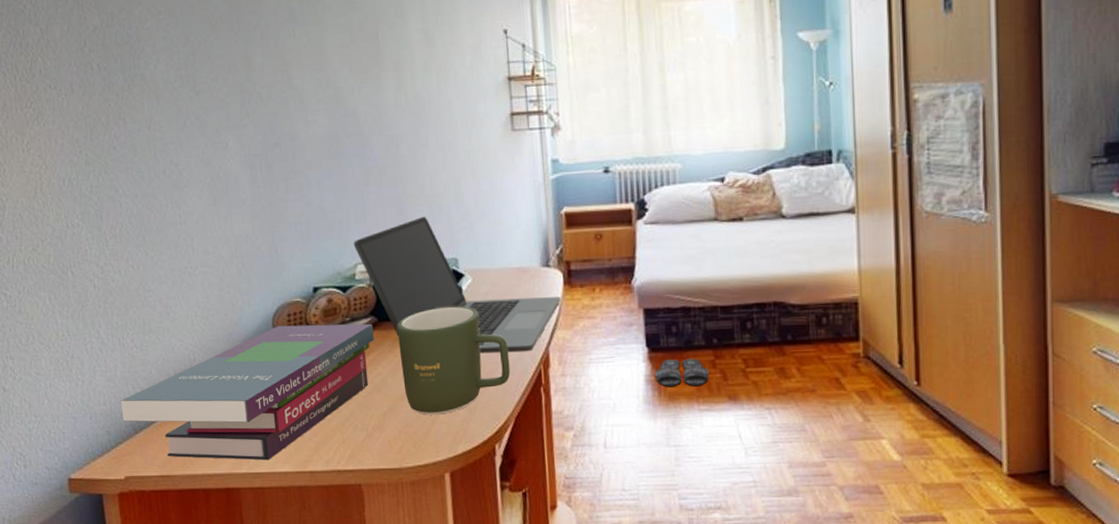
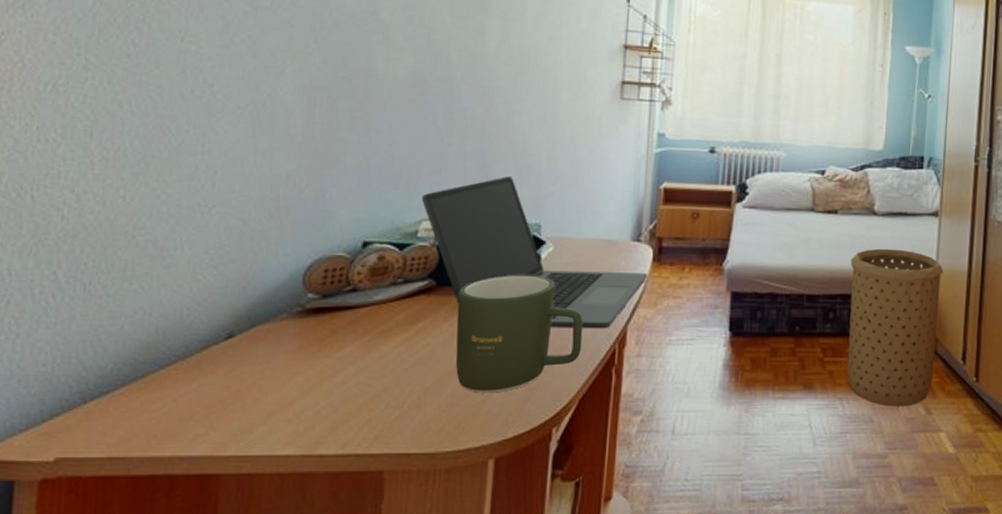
books: present [120,323,374,461] -> none [68,282,429,441]
slippers: present [654,359,709,387] -> none [733,345,788,374]
laundry basket: none [763,252,868,415] -> present [847,248,944,407]

